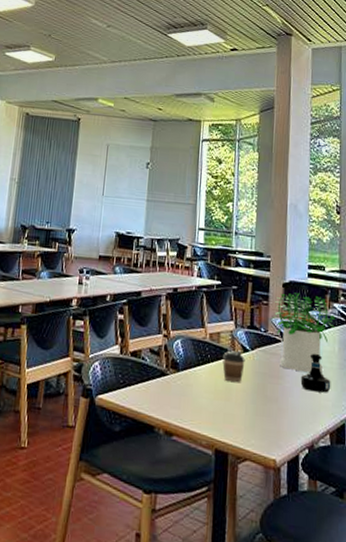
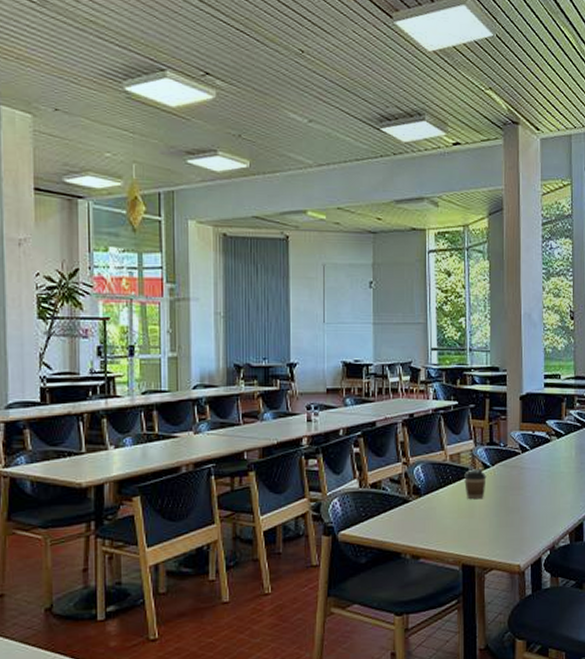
potted plant: present [271,293,336,373] -> none [510,404,572,480]
tequila bottle: present [300,353,331,393] -> none [540,460,569,497]

